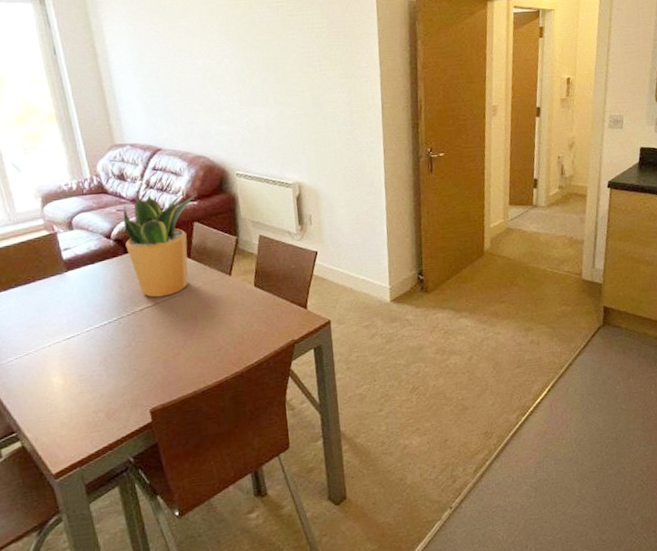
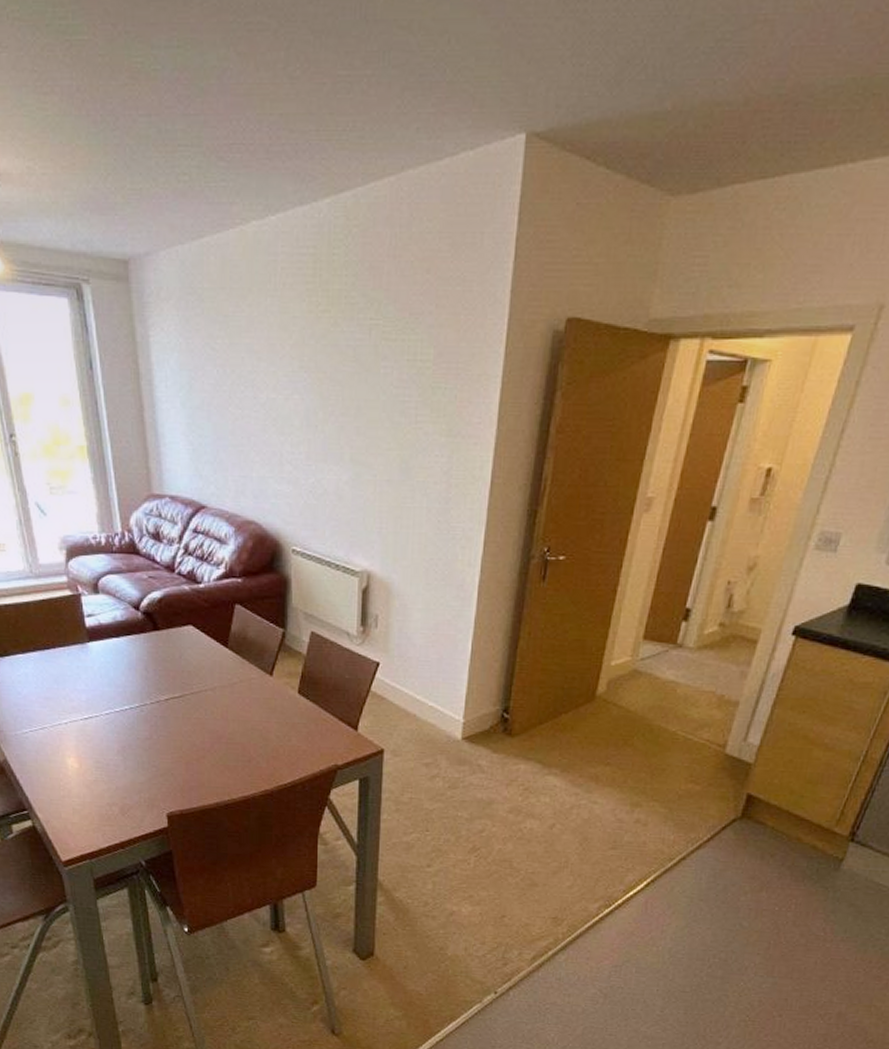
potted plant: present [116,192,198,298] -> none [147,562,243,689]

